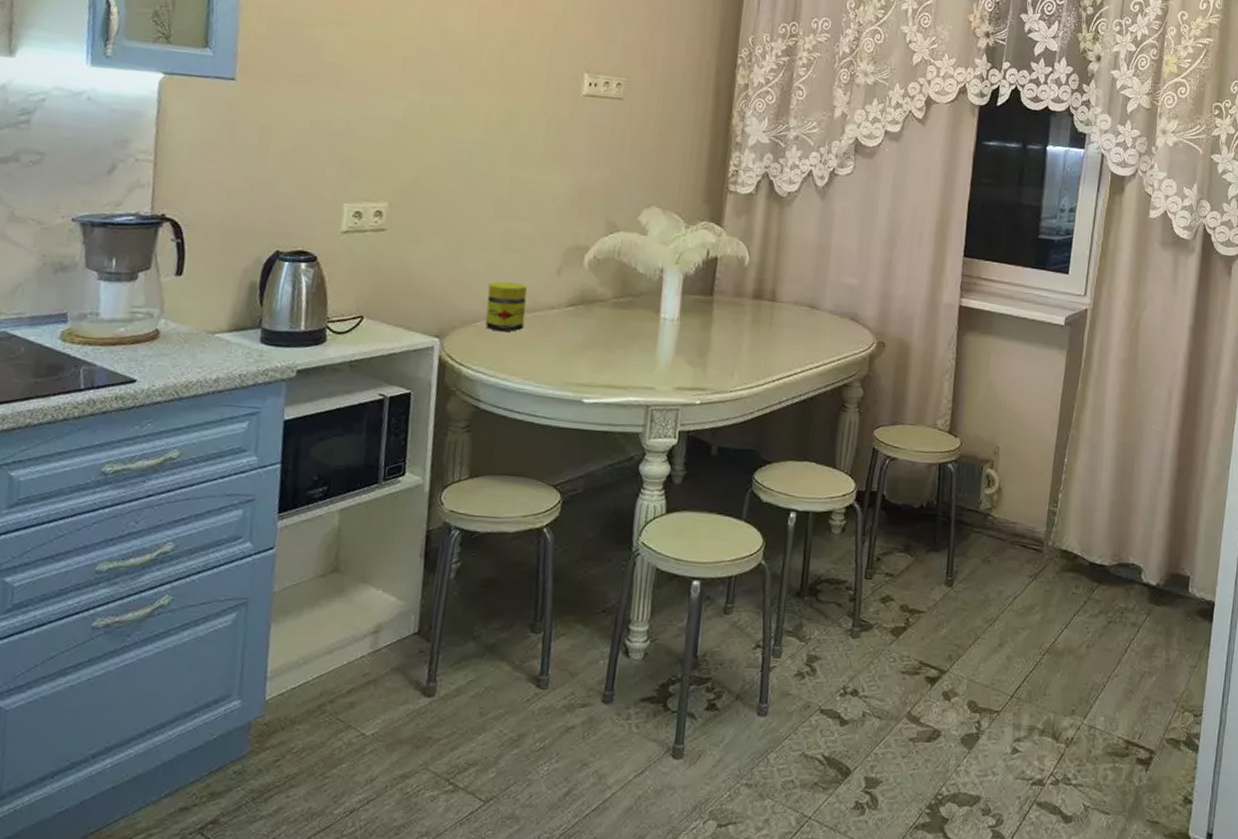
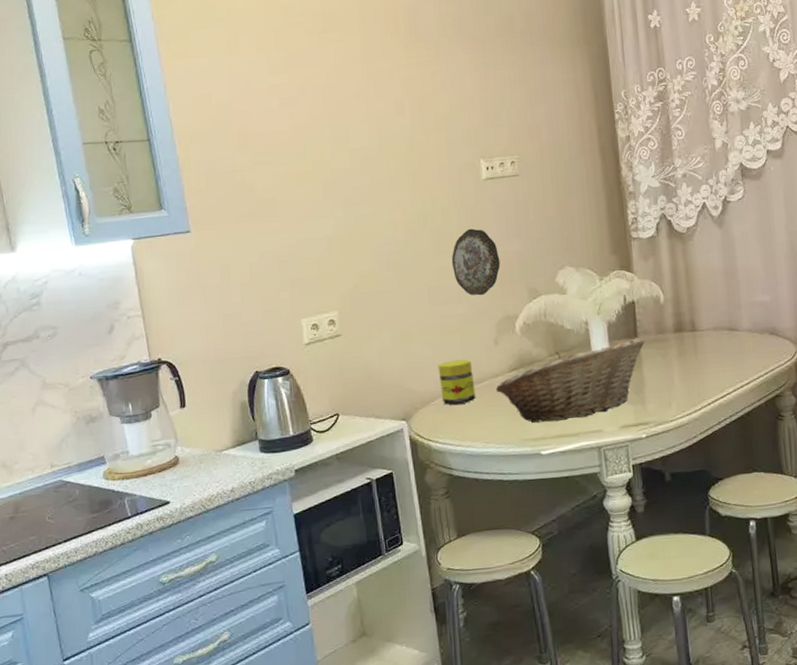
decorative plate: none [528,144,583,219] -> present [451,228,501,296]
fruit basket: none [547,294,720,371] -> present [495,337,645,423]

